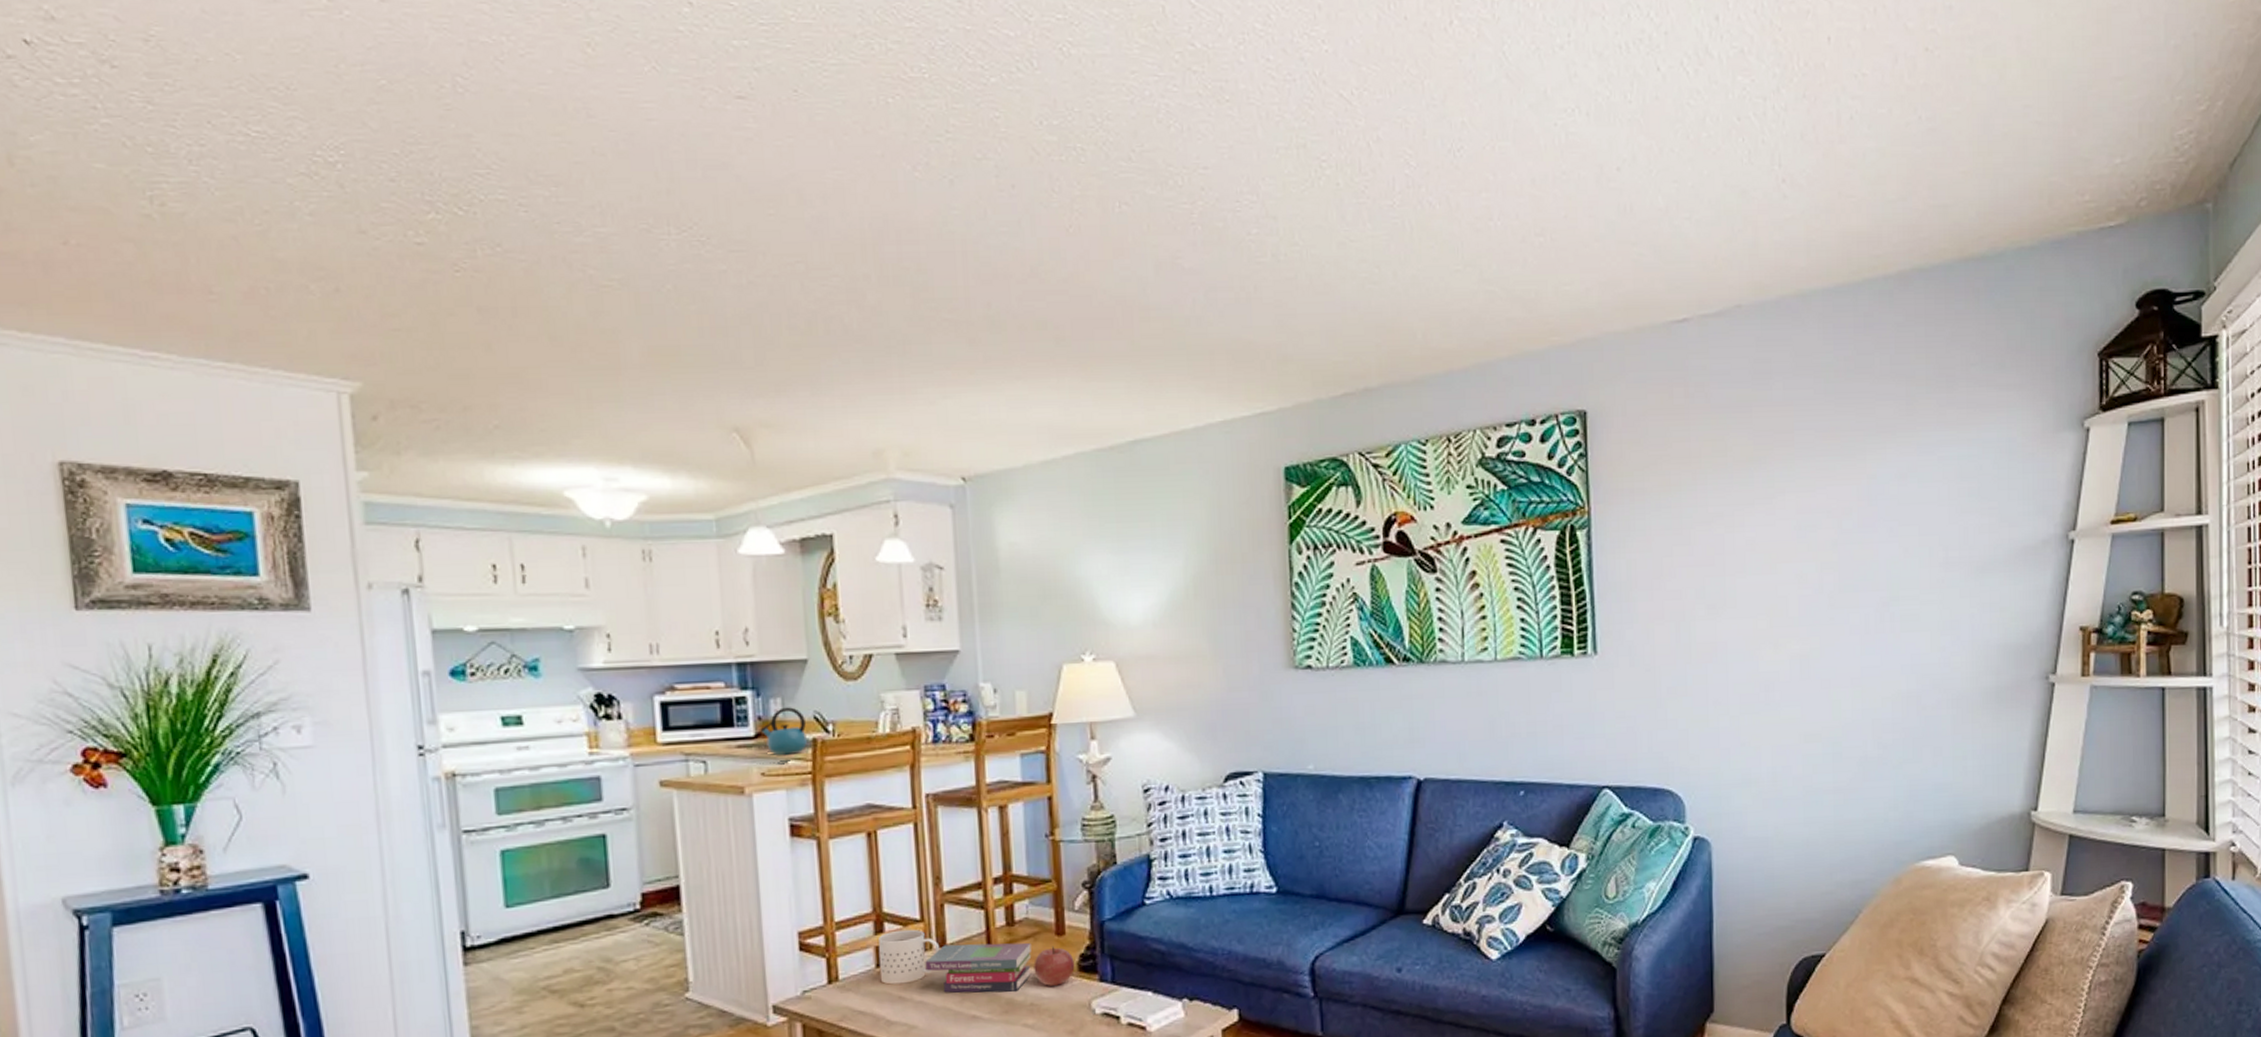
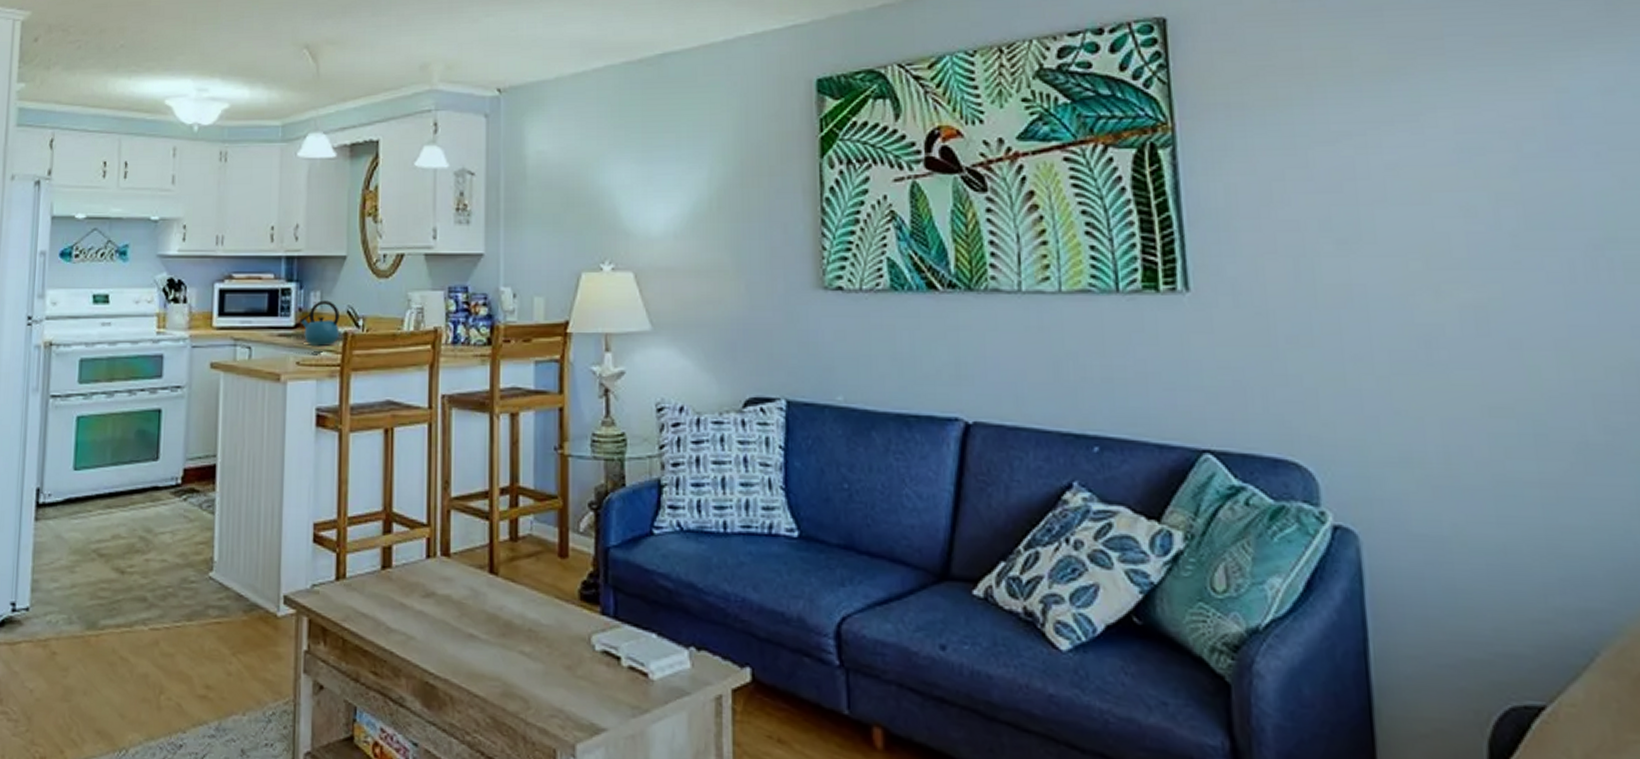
mug: present [878,929,940,985] -> none [384,532,443,590]
books: present [925,942,1032,993] -> none [428,553,533,615]
fruit: present [1034,946,1075,986] -> none [534,568,576,613]

